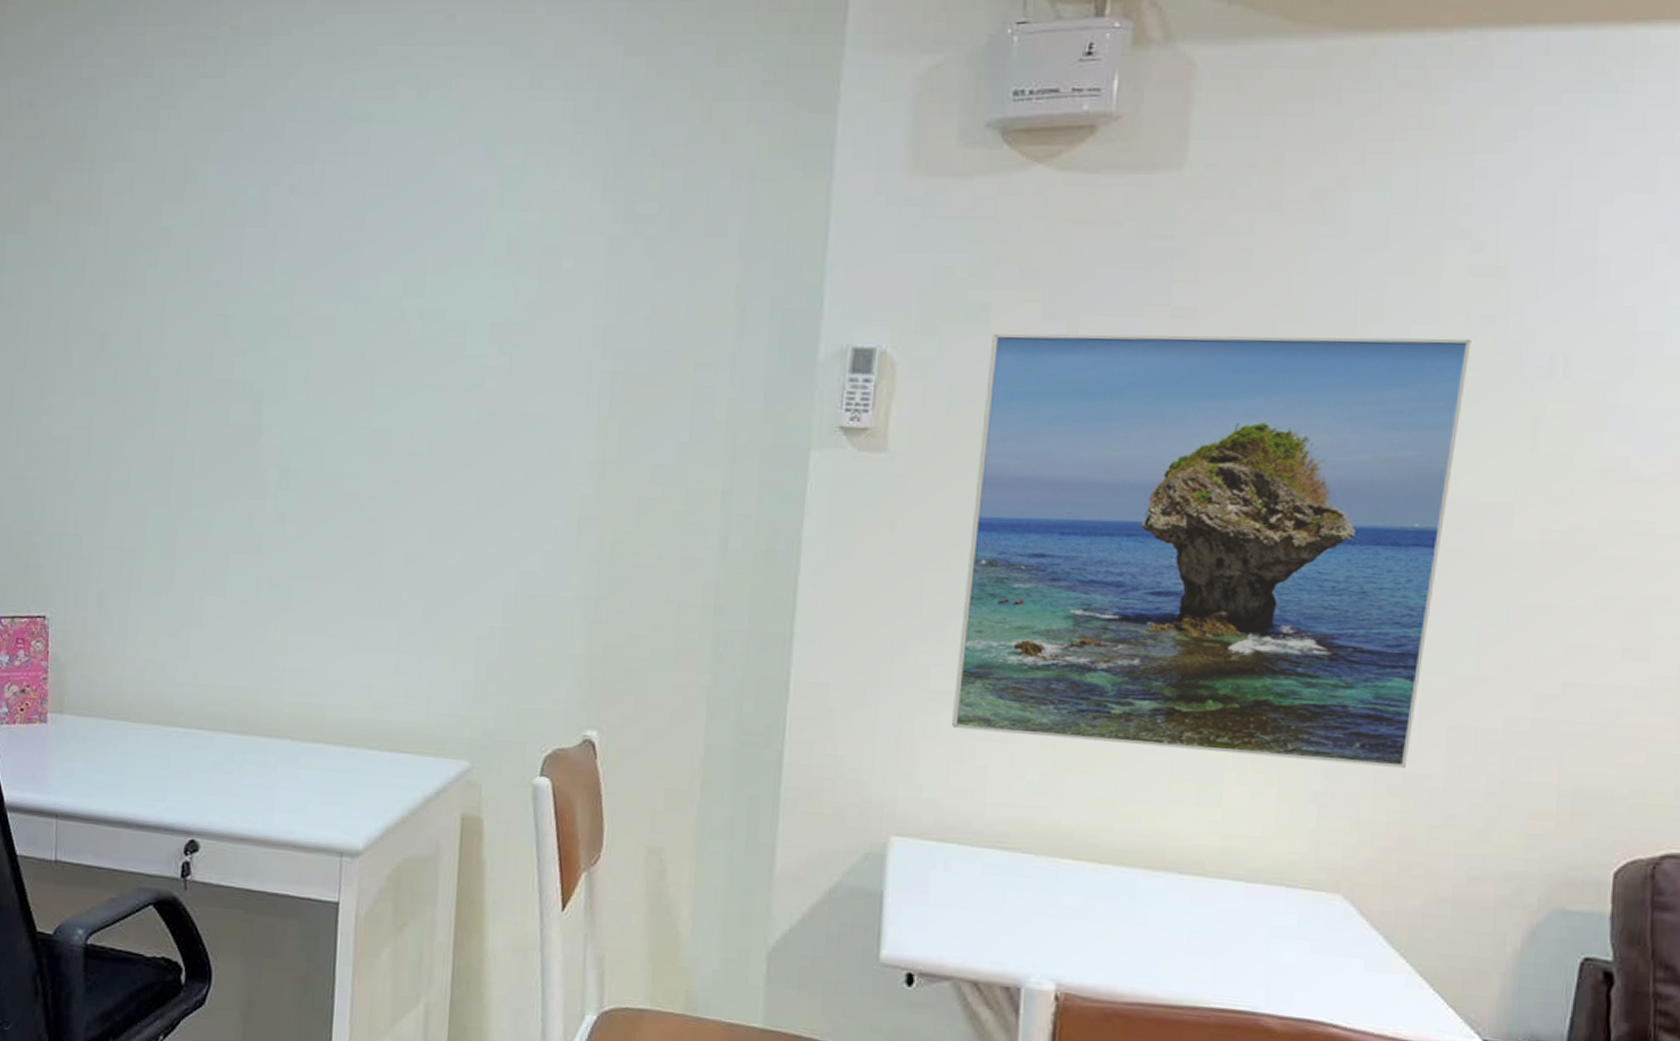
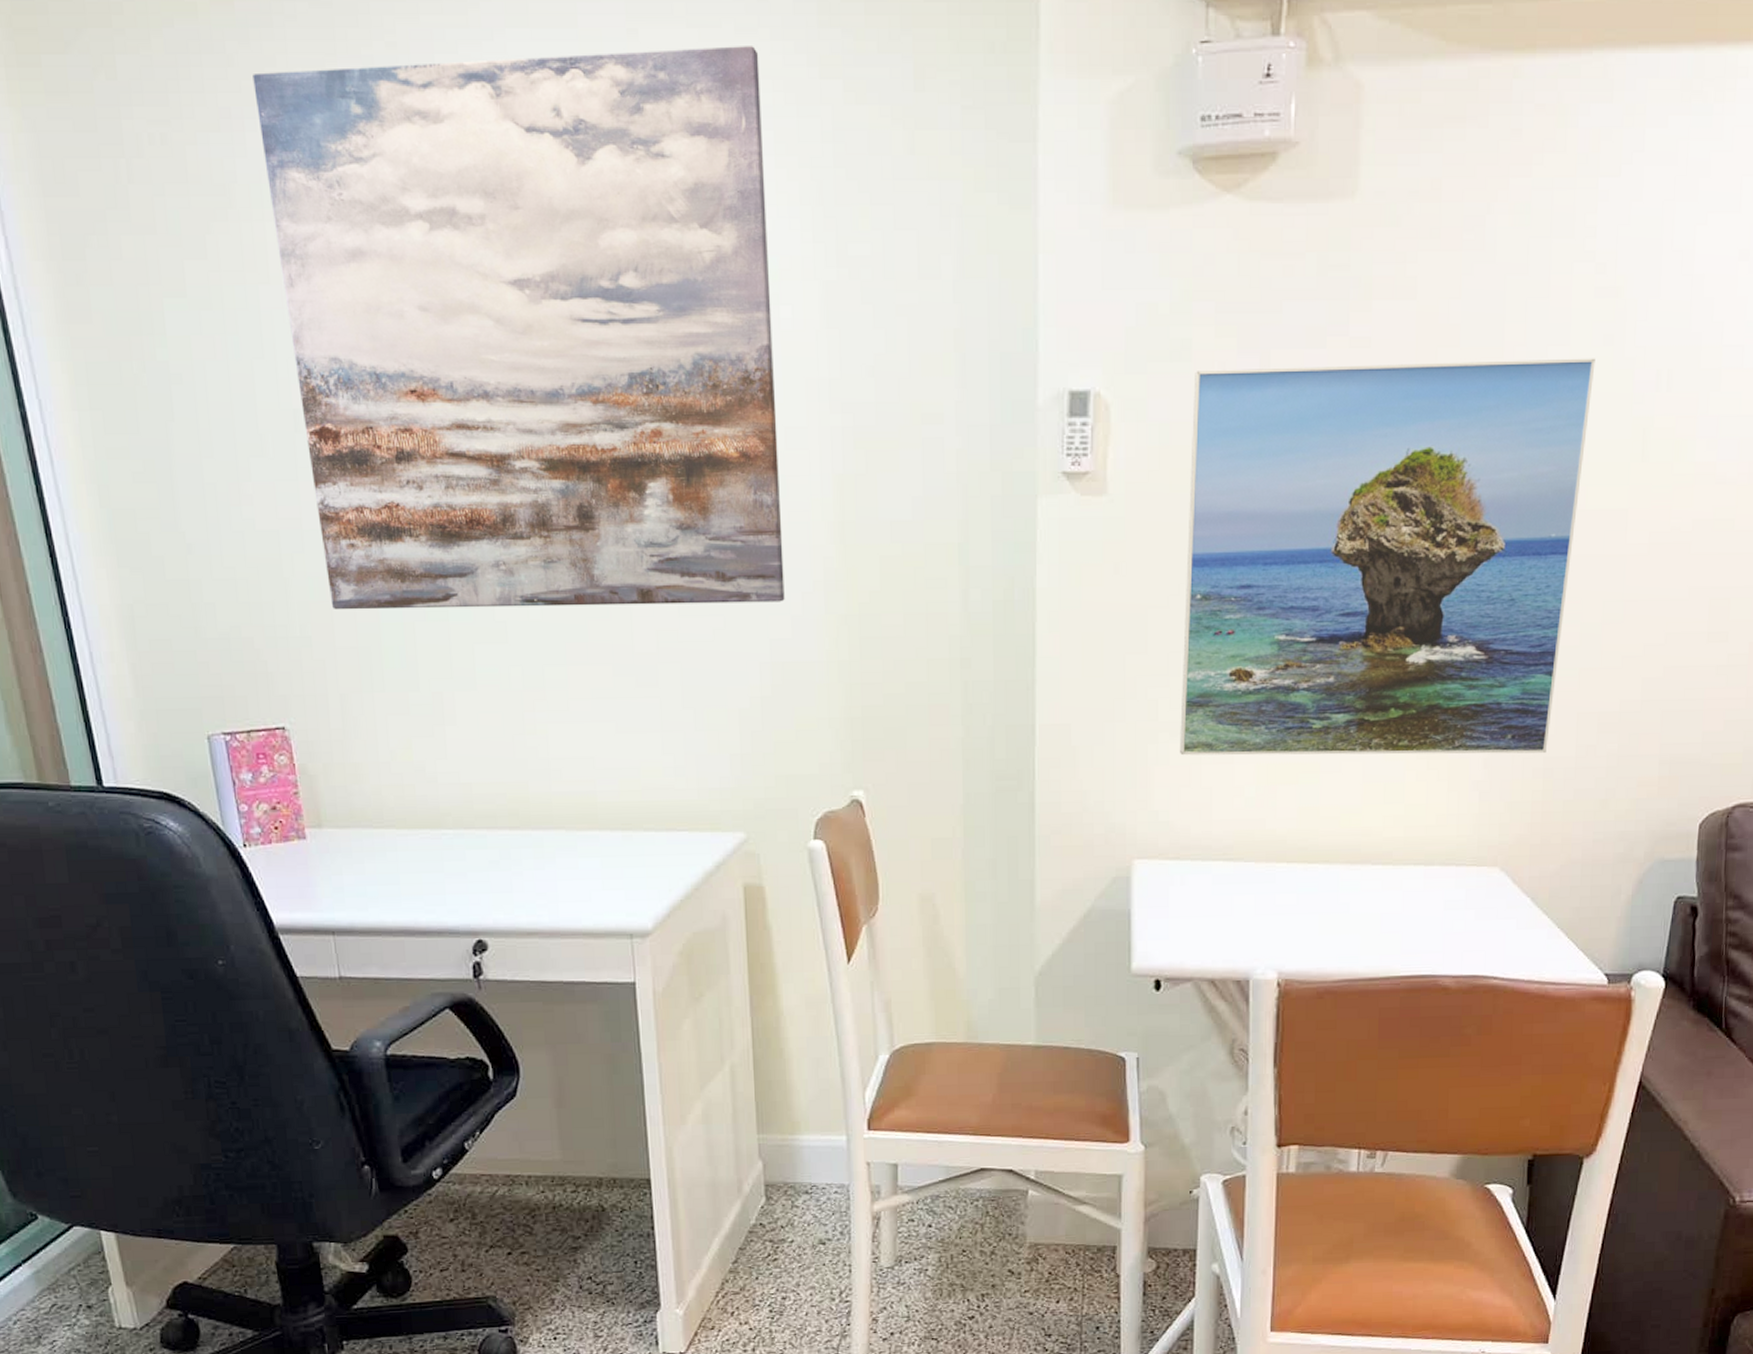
wall art: none [105,28,568,536] -> present [253,46,785,610]

